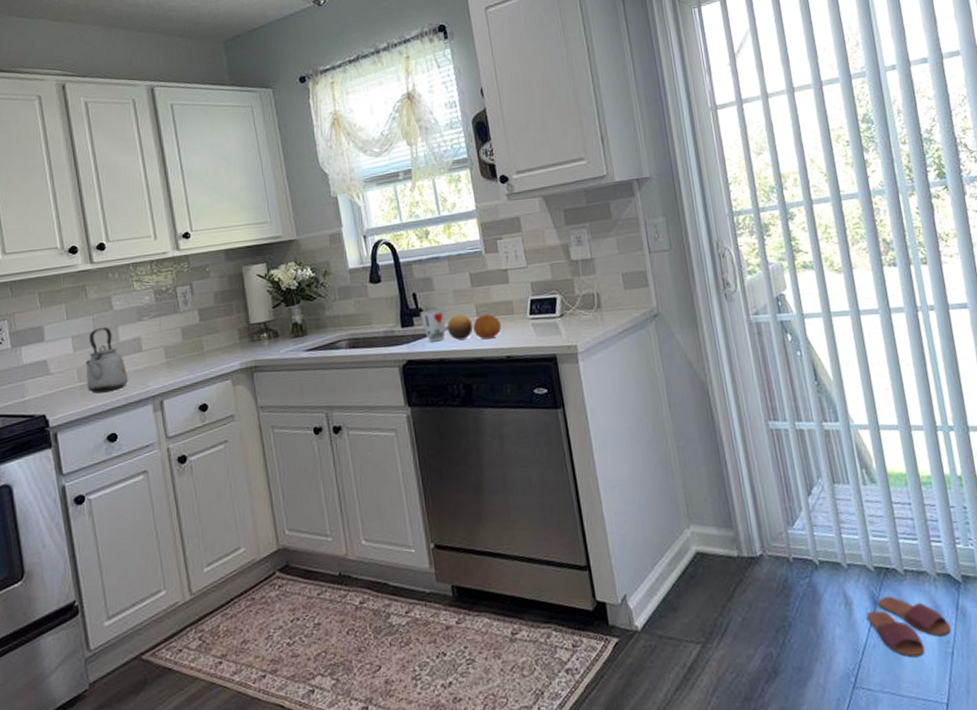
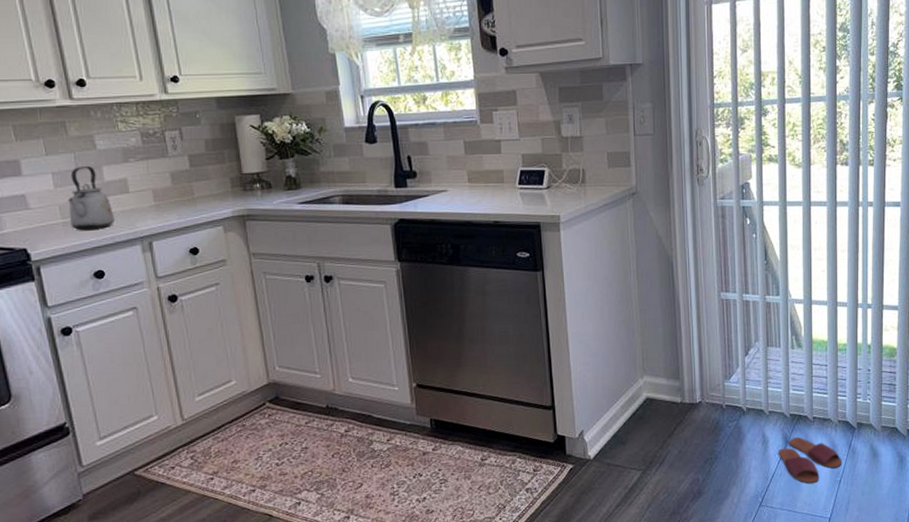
cup: present [419,308,446,342] -> none [413,172,438,204]
fruit: present [447,314,474,341] -> none [440,180,465,204]
fruit: present [473,314,502,340] -> none [464,181,492,205]

